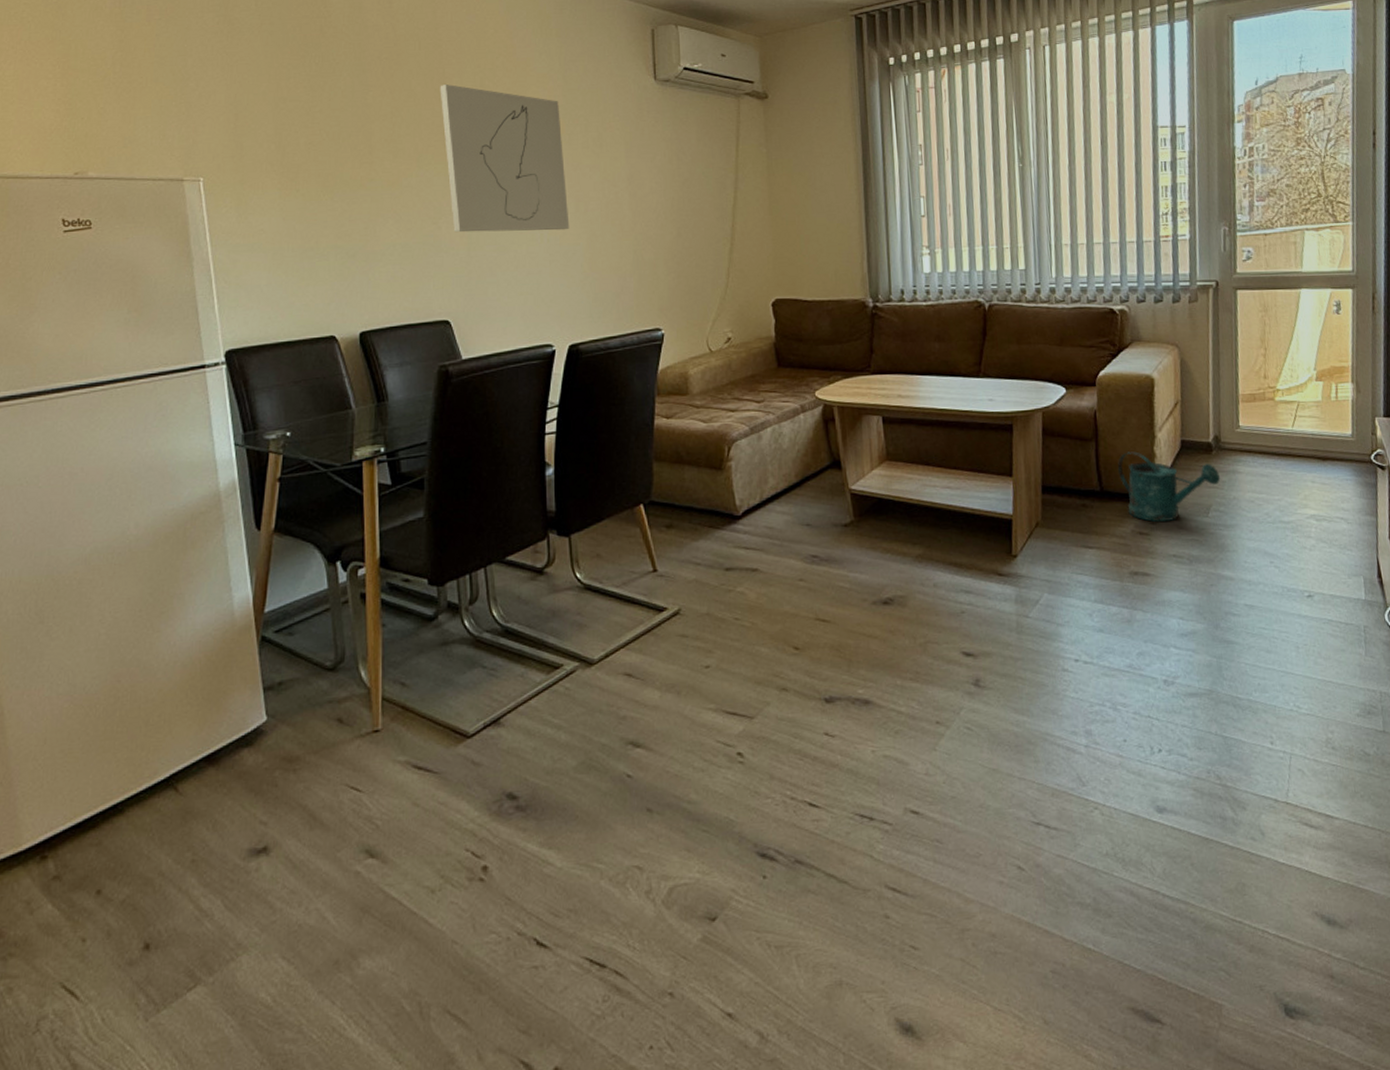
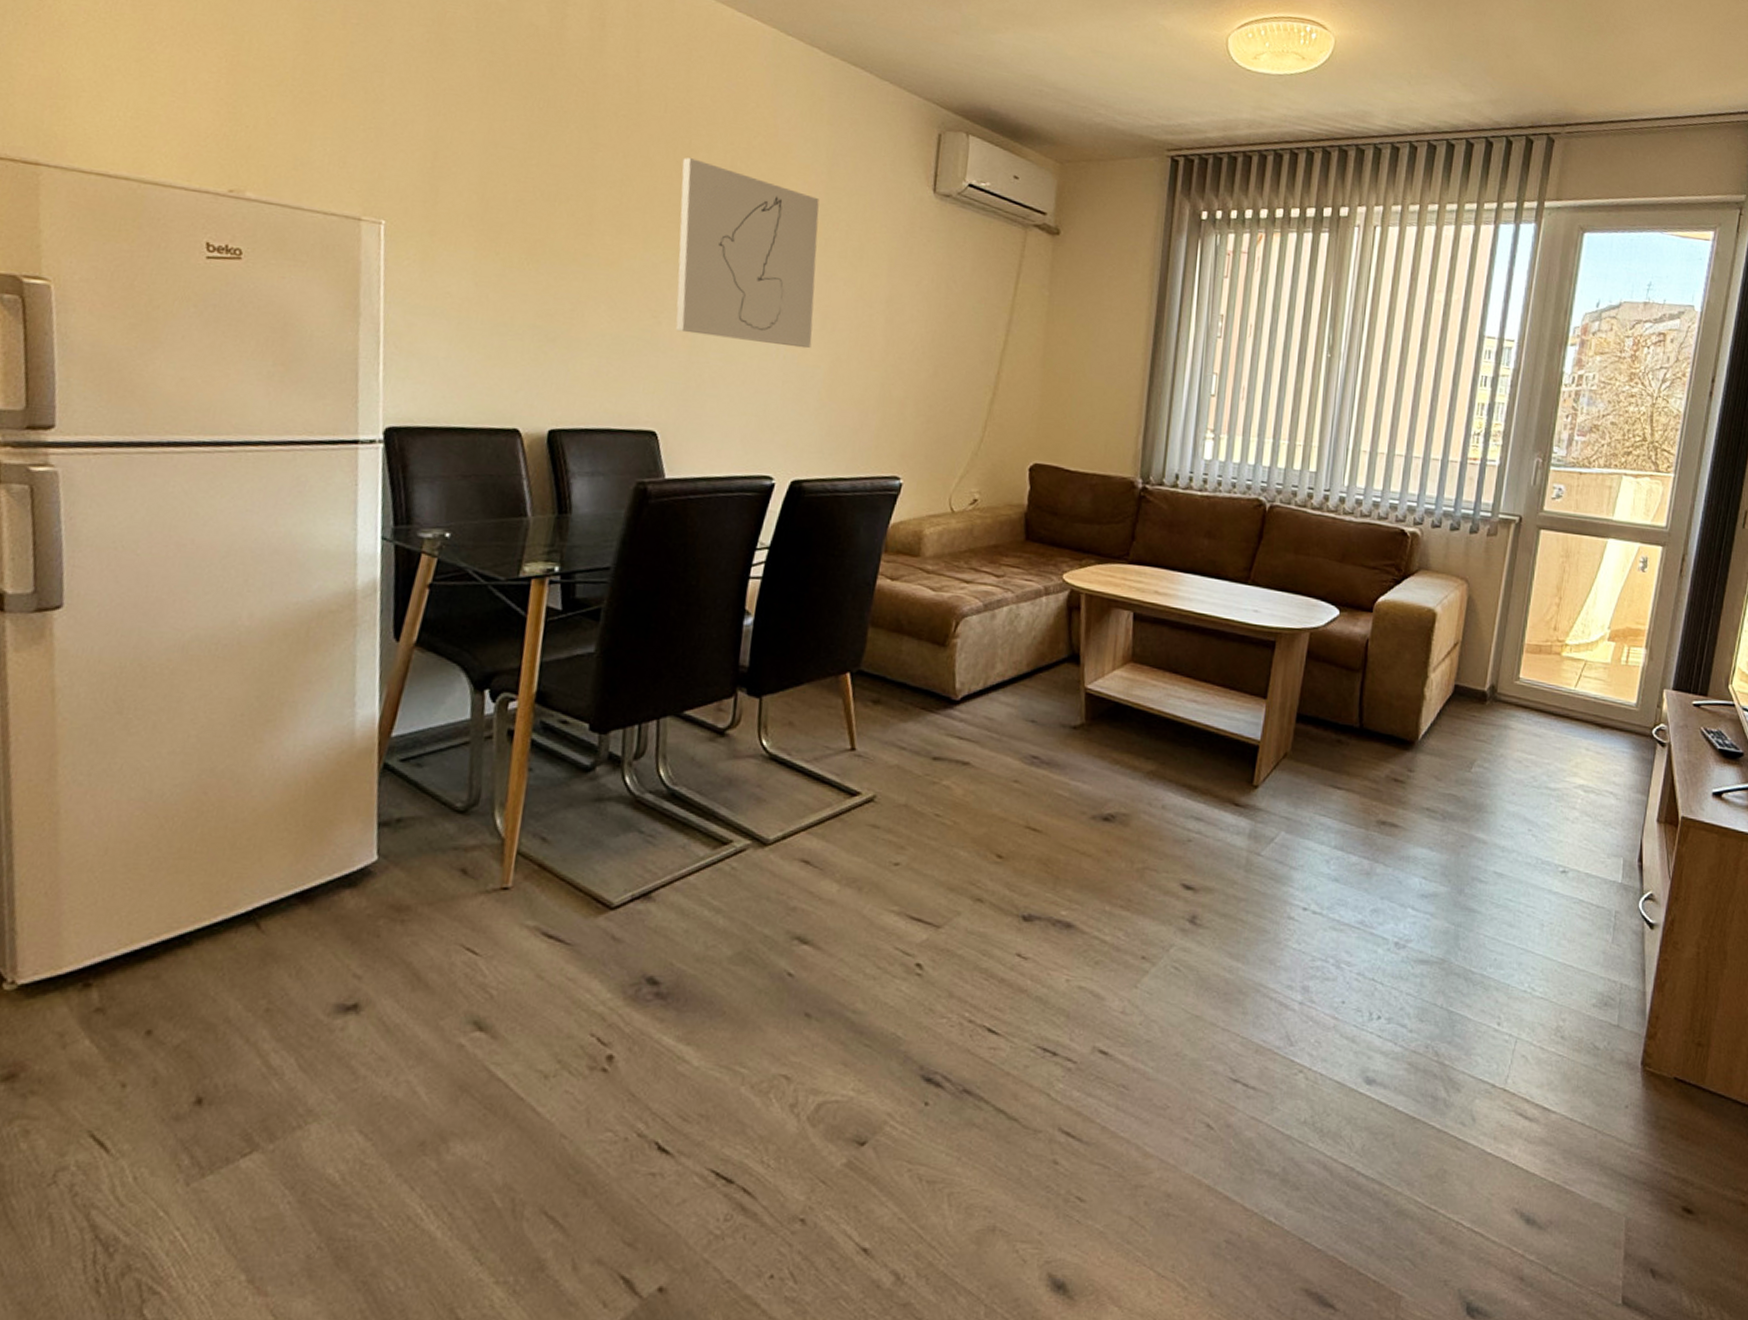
watering can: present [1117,451,1221,522] -> none [1381,689,1491,772]

